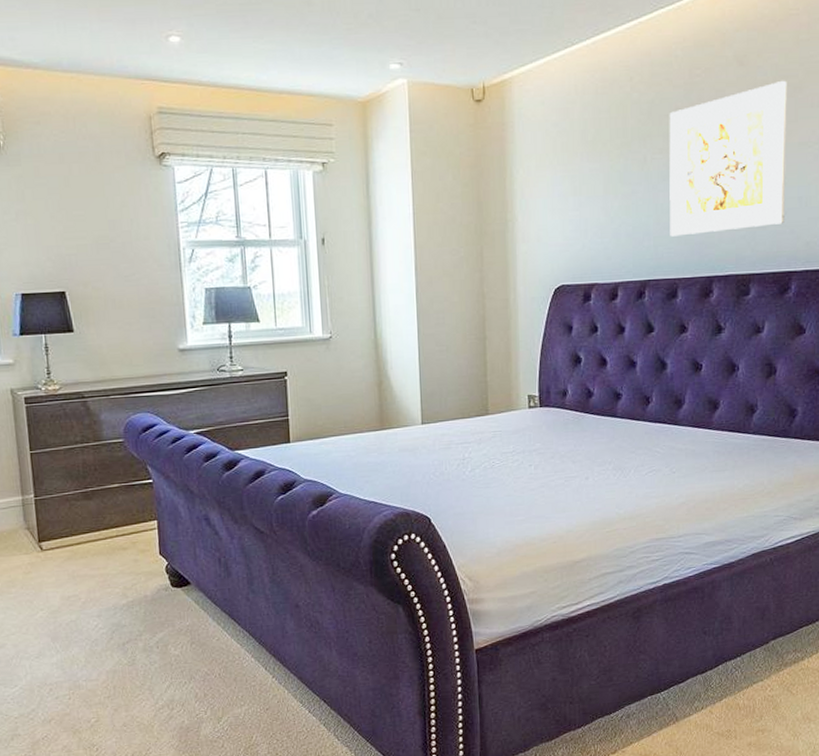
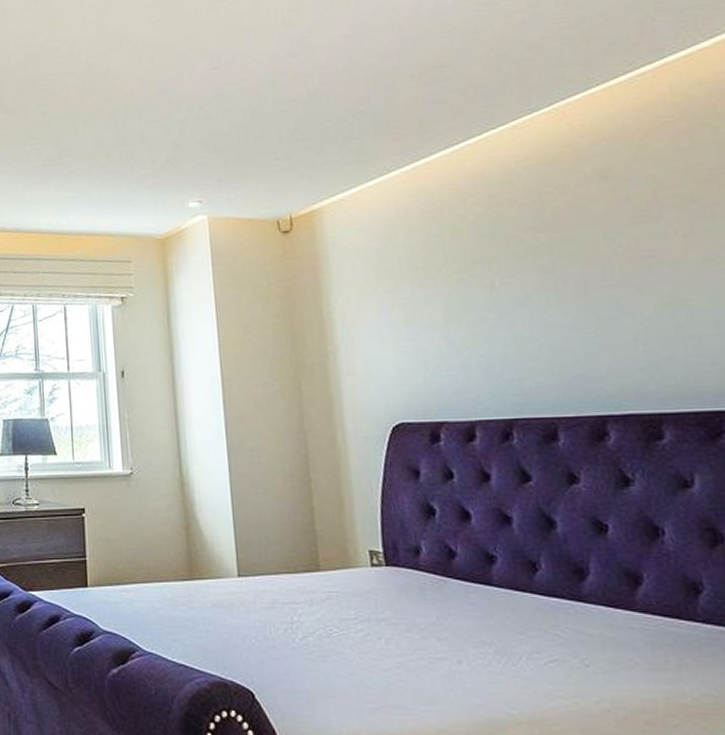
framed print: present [669,80,787,237] -> none [517,191,700,369]

